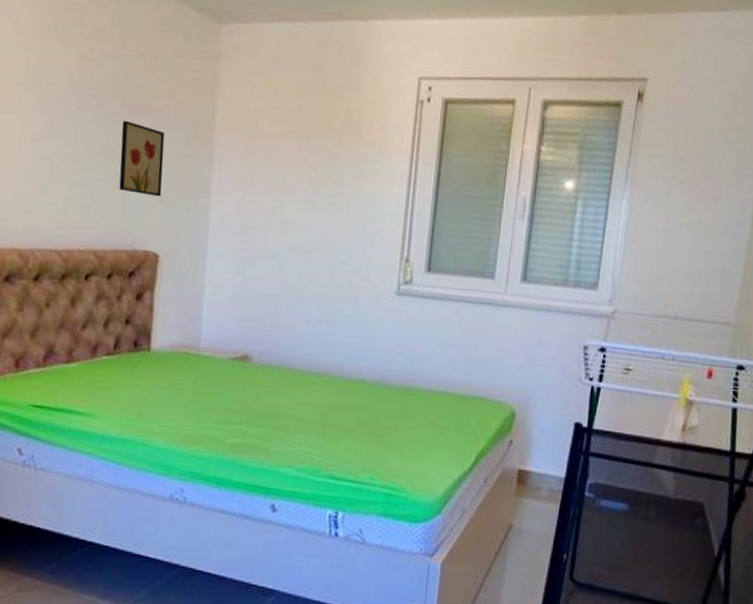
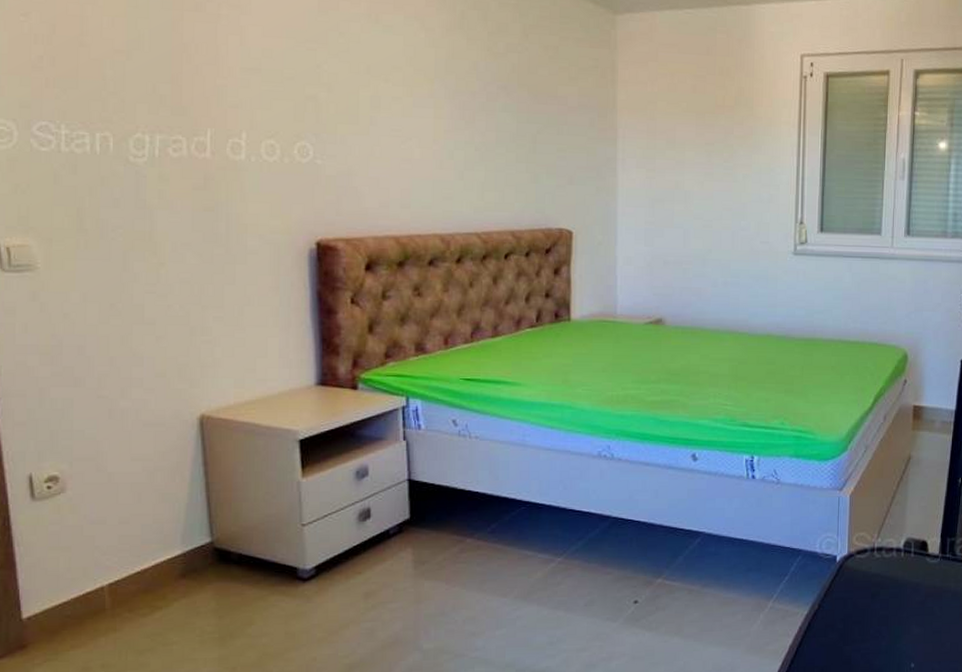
wall art: present [119,120,165,197] -> none [529,108,571,178]

